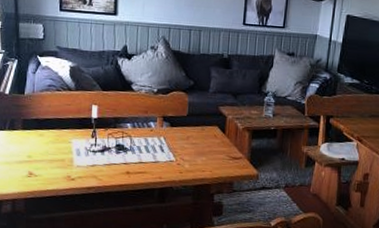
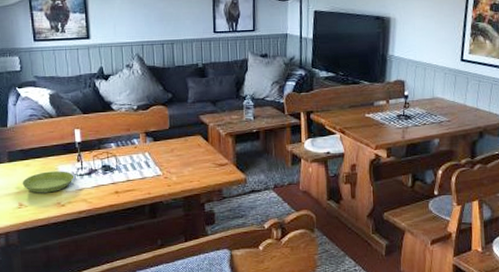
saucer: none [34,143,87,166] -> present [22,171,75,193]

